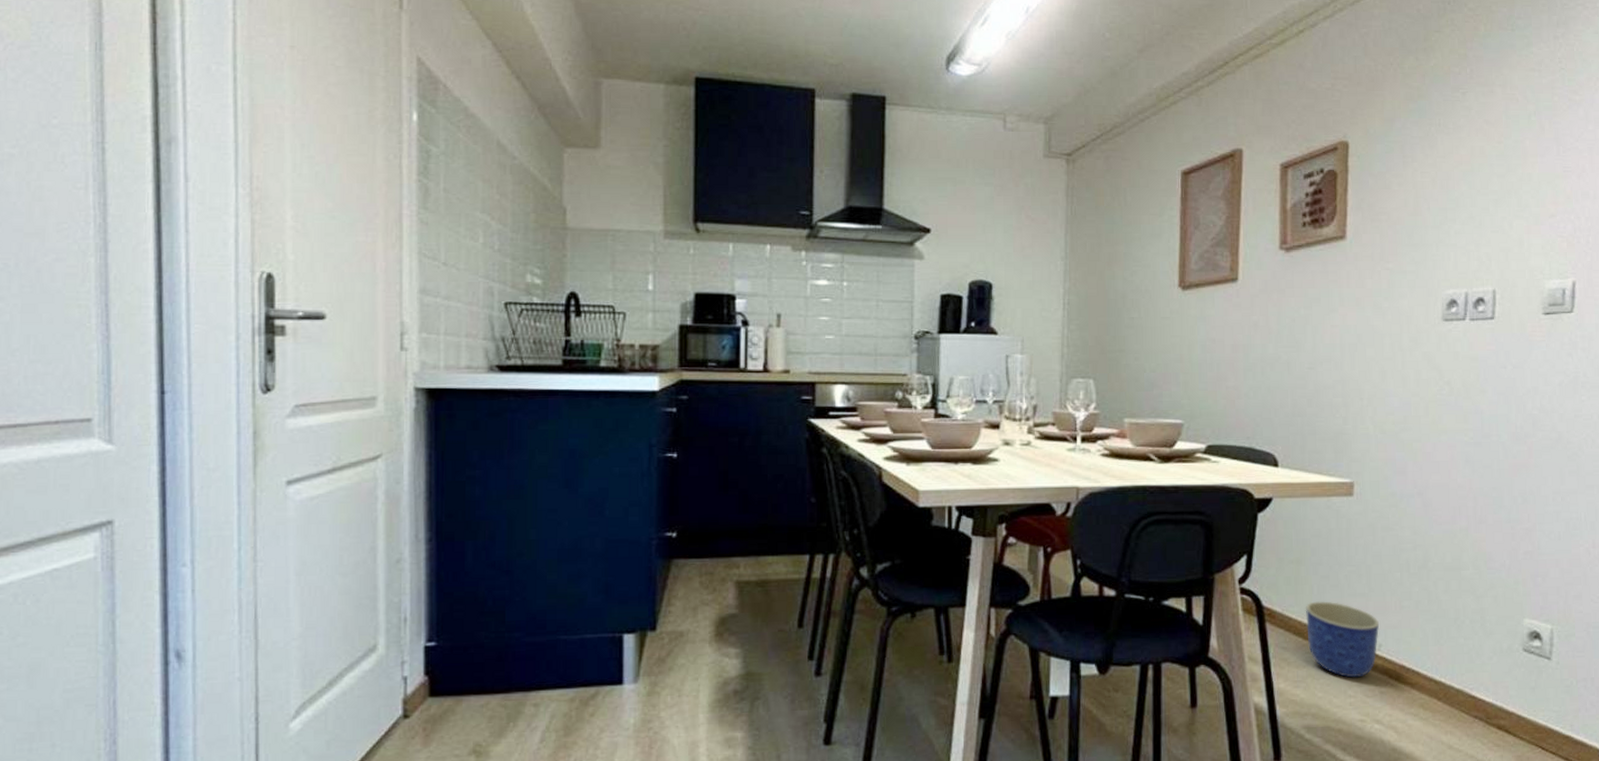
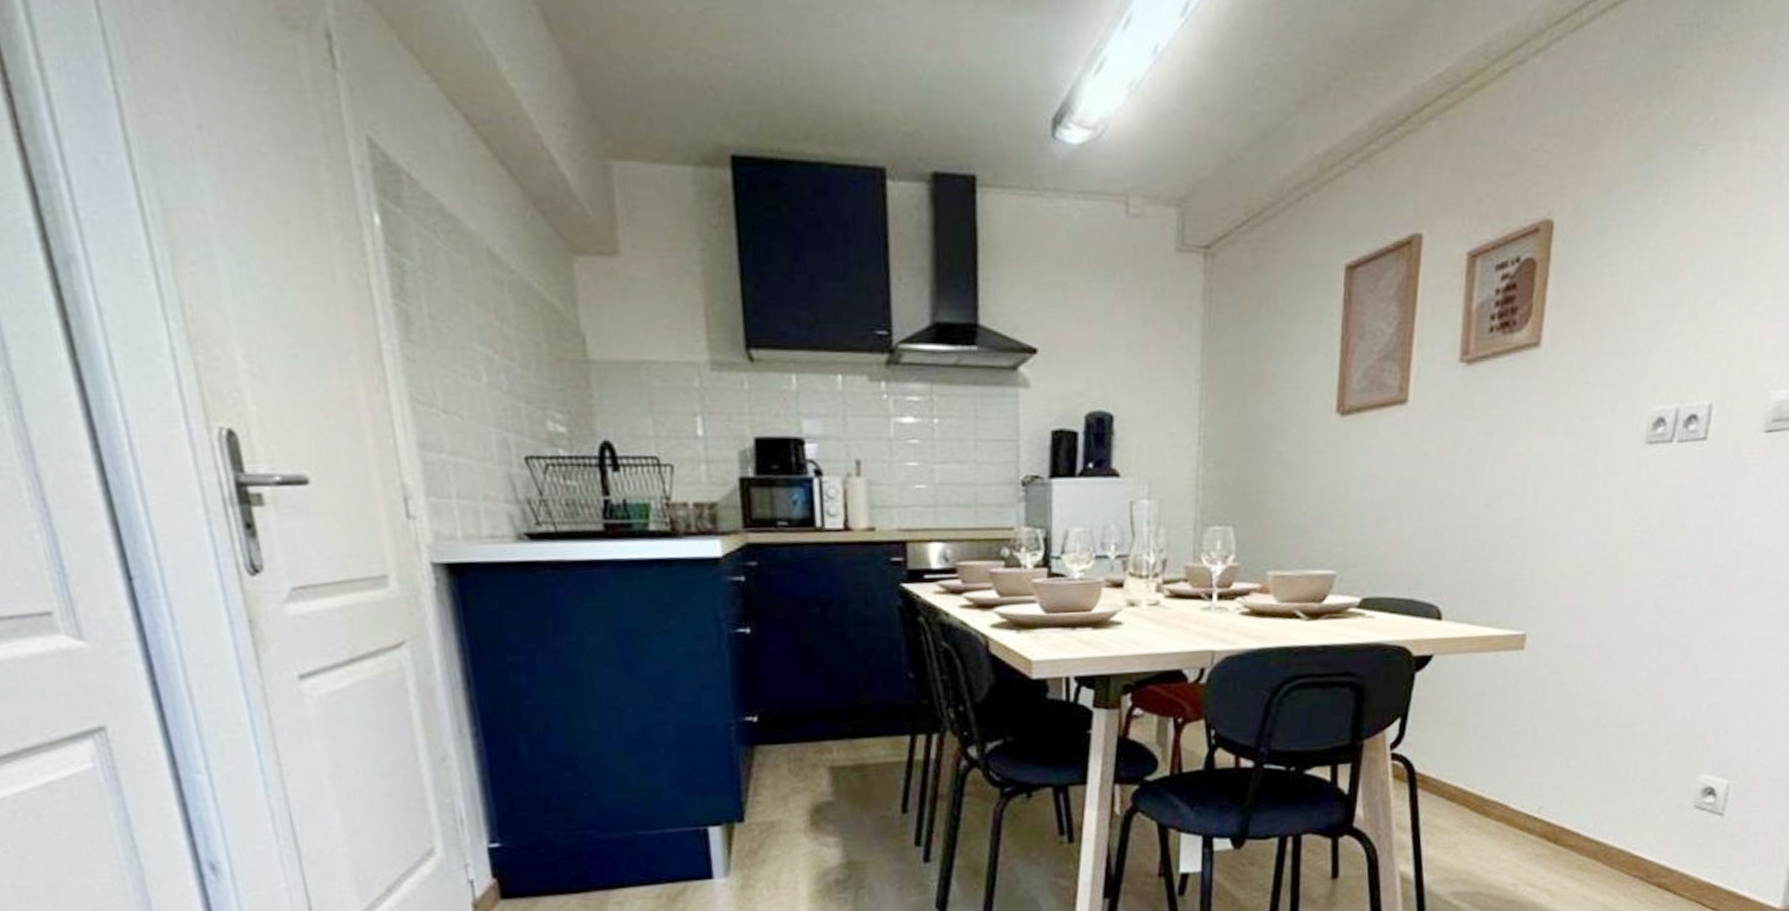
planter: present [1305,601,1379,678] -> none [1461,764,1541,842]

